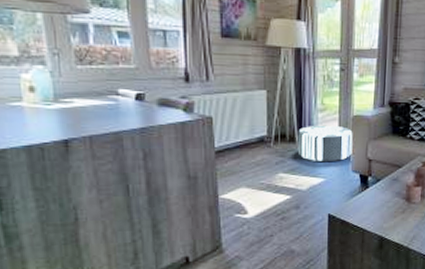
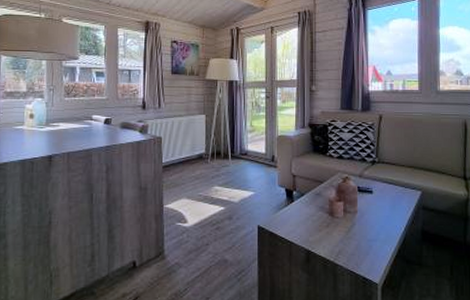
pouf: present [297,125,353,161] -> none [230,144,278,176]

